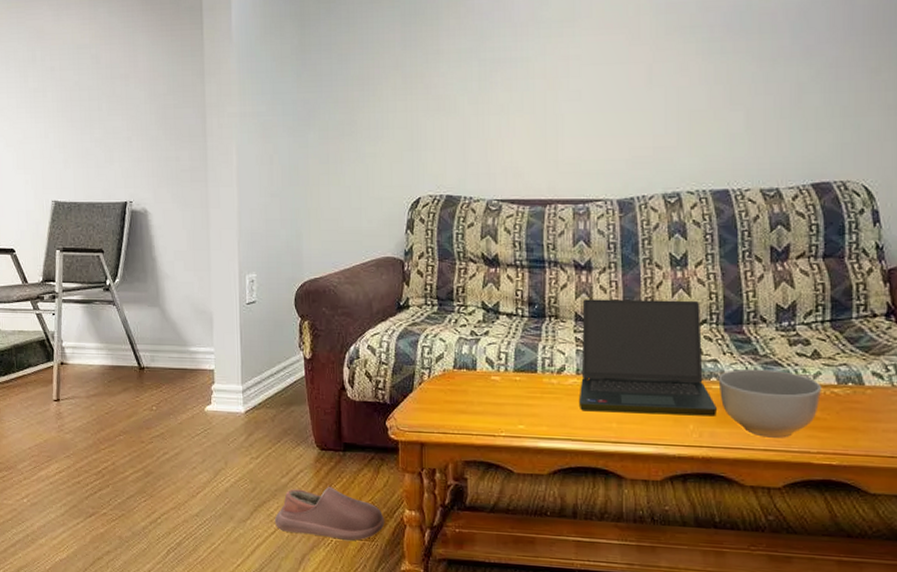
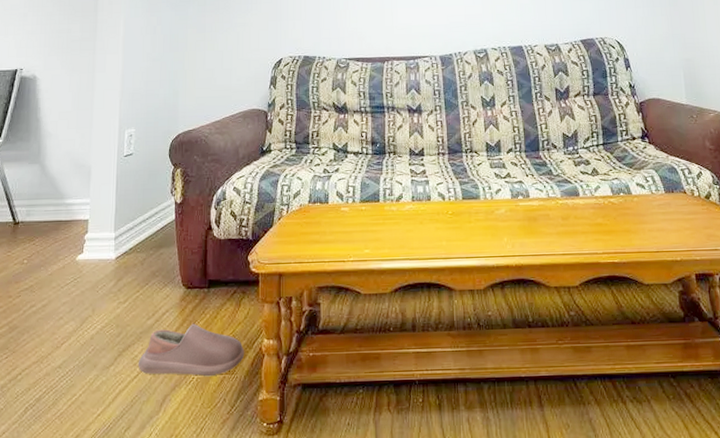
laptop: present [578,299,717,417] -> none [414,133,524,232]
bowl: present [718,368,822,438] -> none [524,186,602,244]

